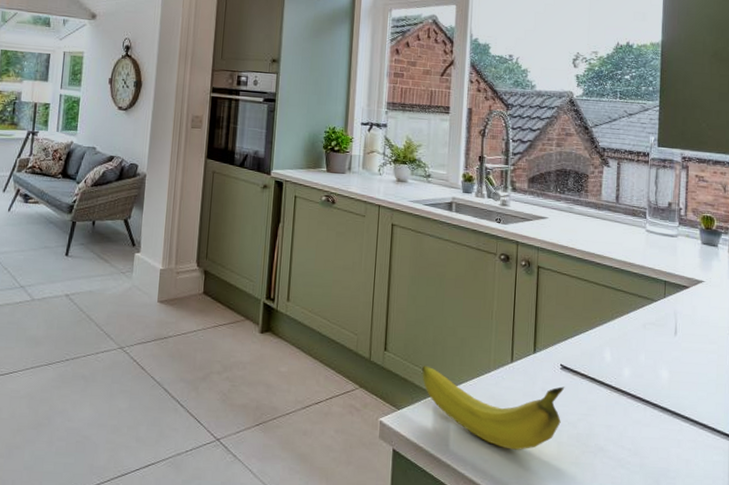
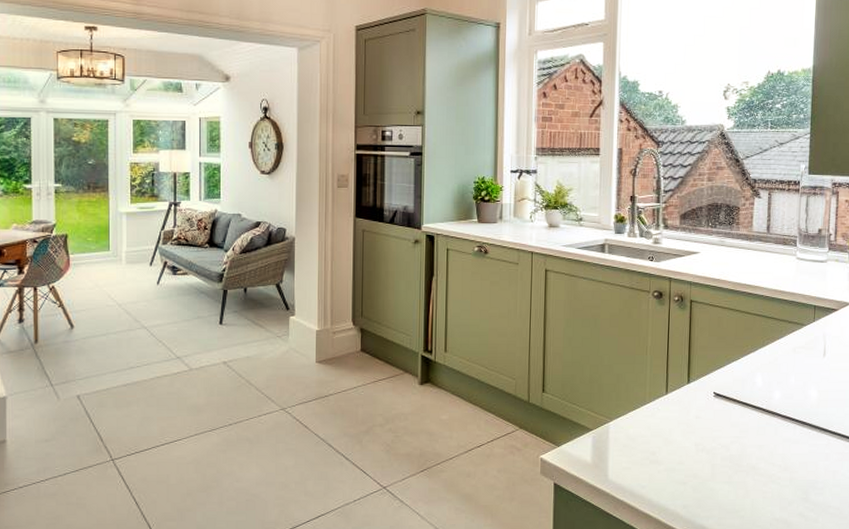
fruit: present [421,365,565,450] -> none [579,403,718,475]

